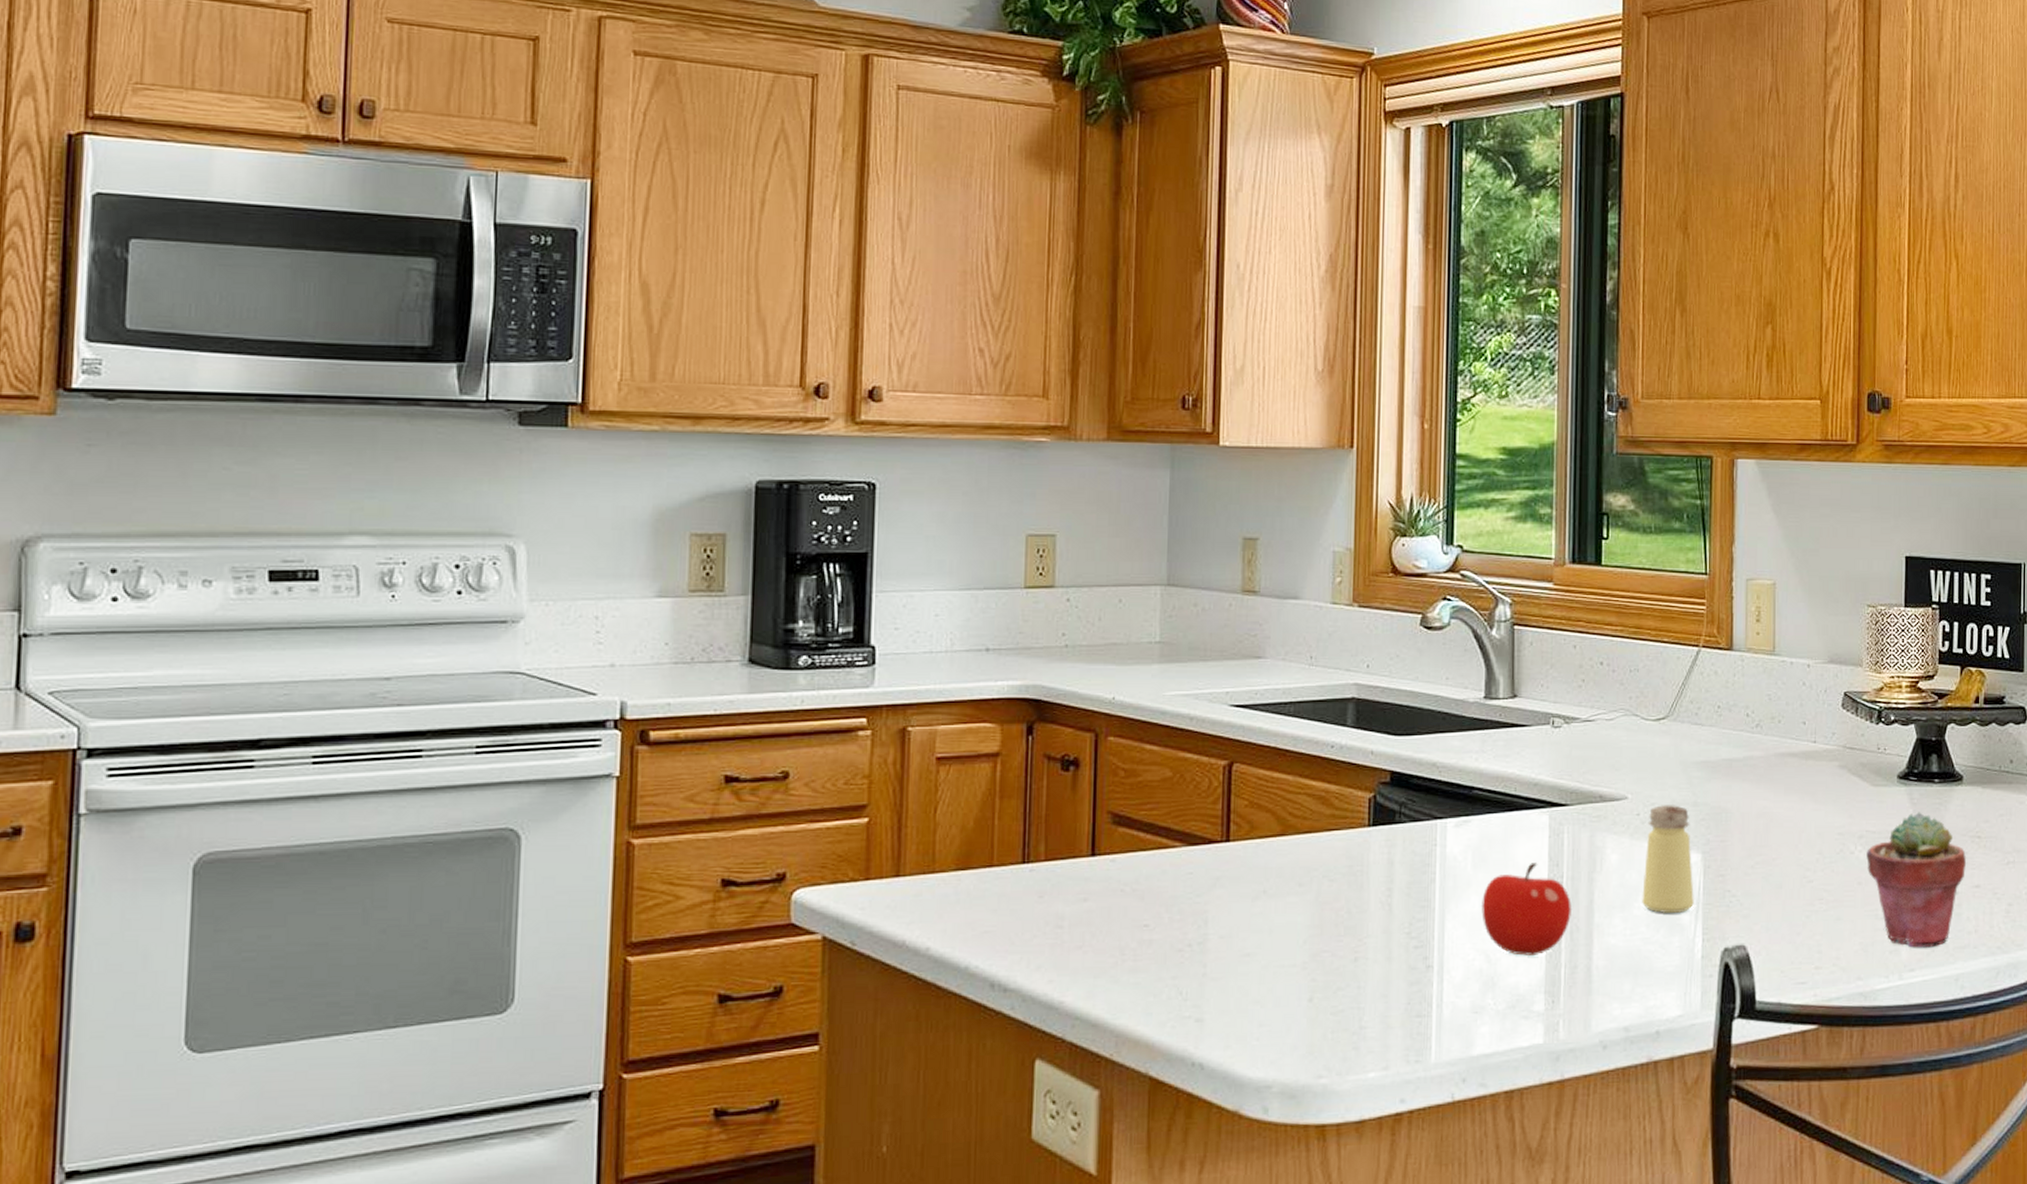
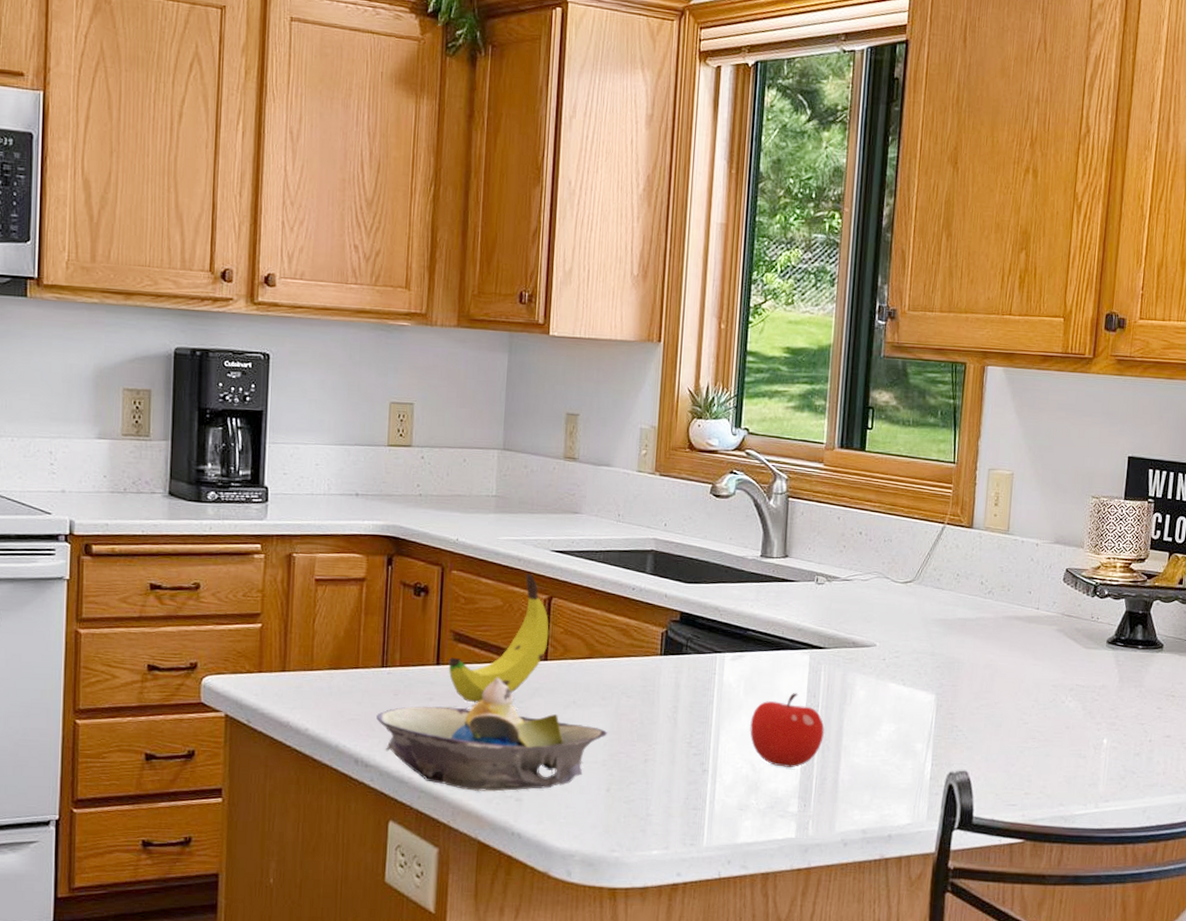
decorative bowl: none [1017,866,1309,1014] -> present [376,677,609,792]
banana: none [1106,734,1231,901] -> present [448,573,549,703]
saltshaker: present [1642,805,1694,913] -> none [883,653,927,741]
potted succulent: present [1866,812,1967,948] -> none [1075,672,1161,784]

